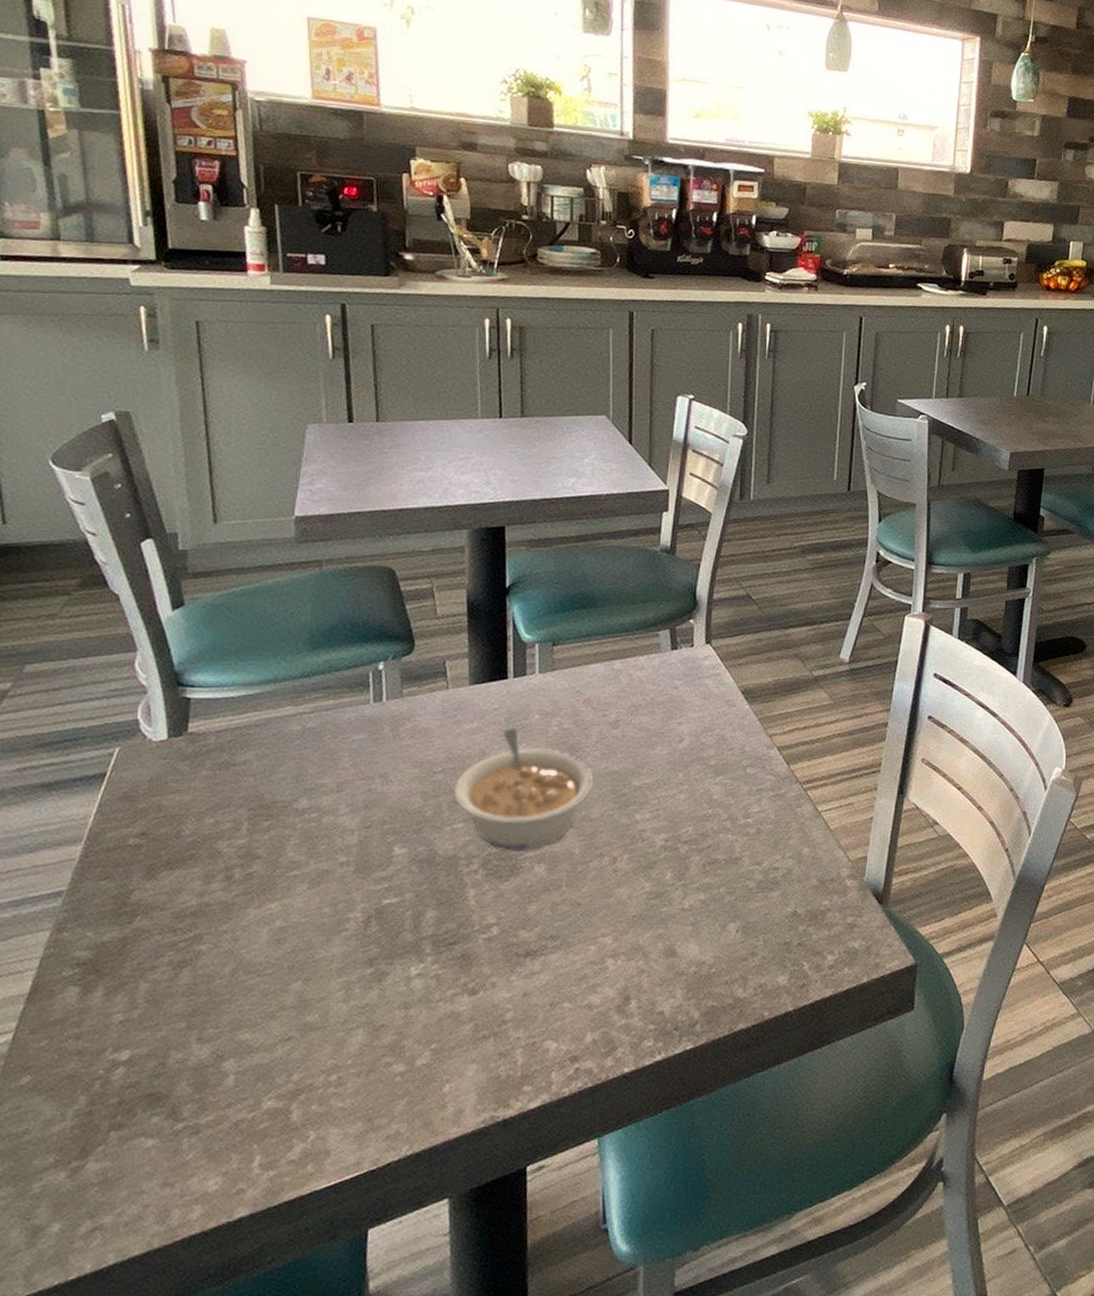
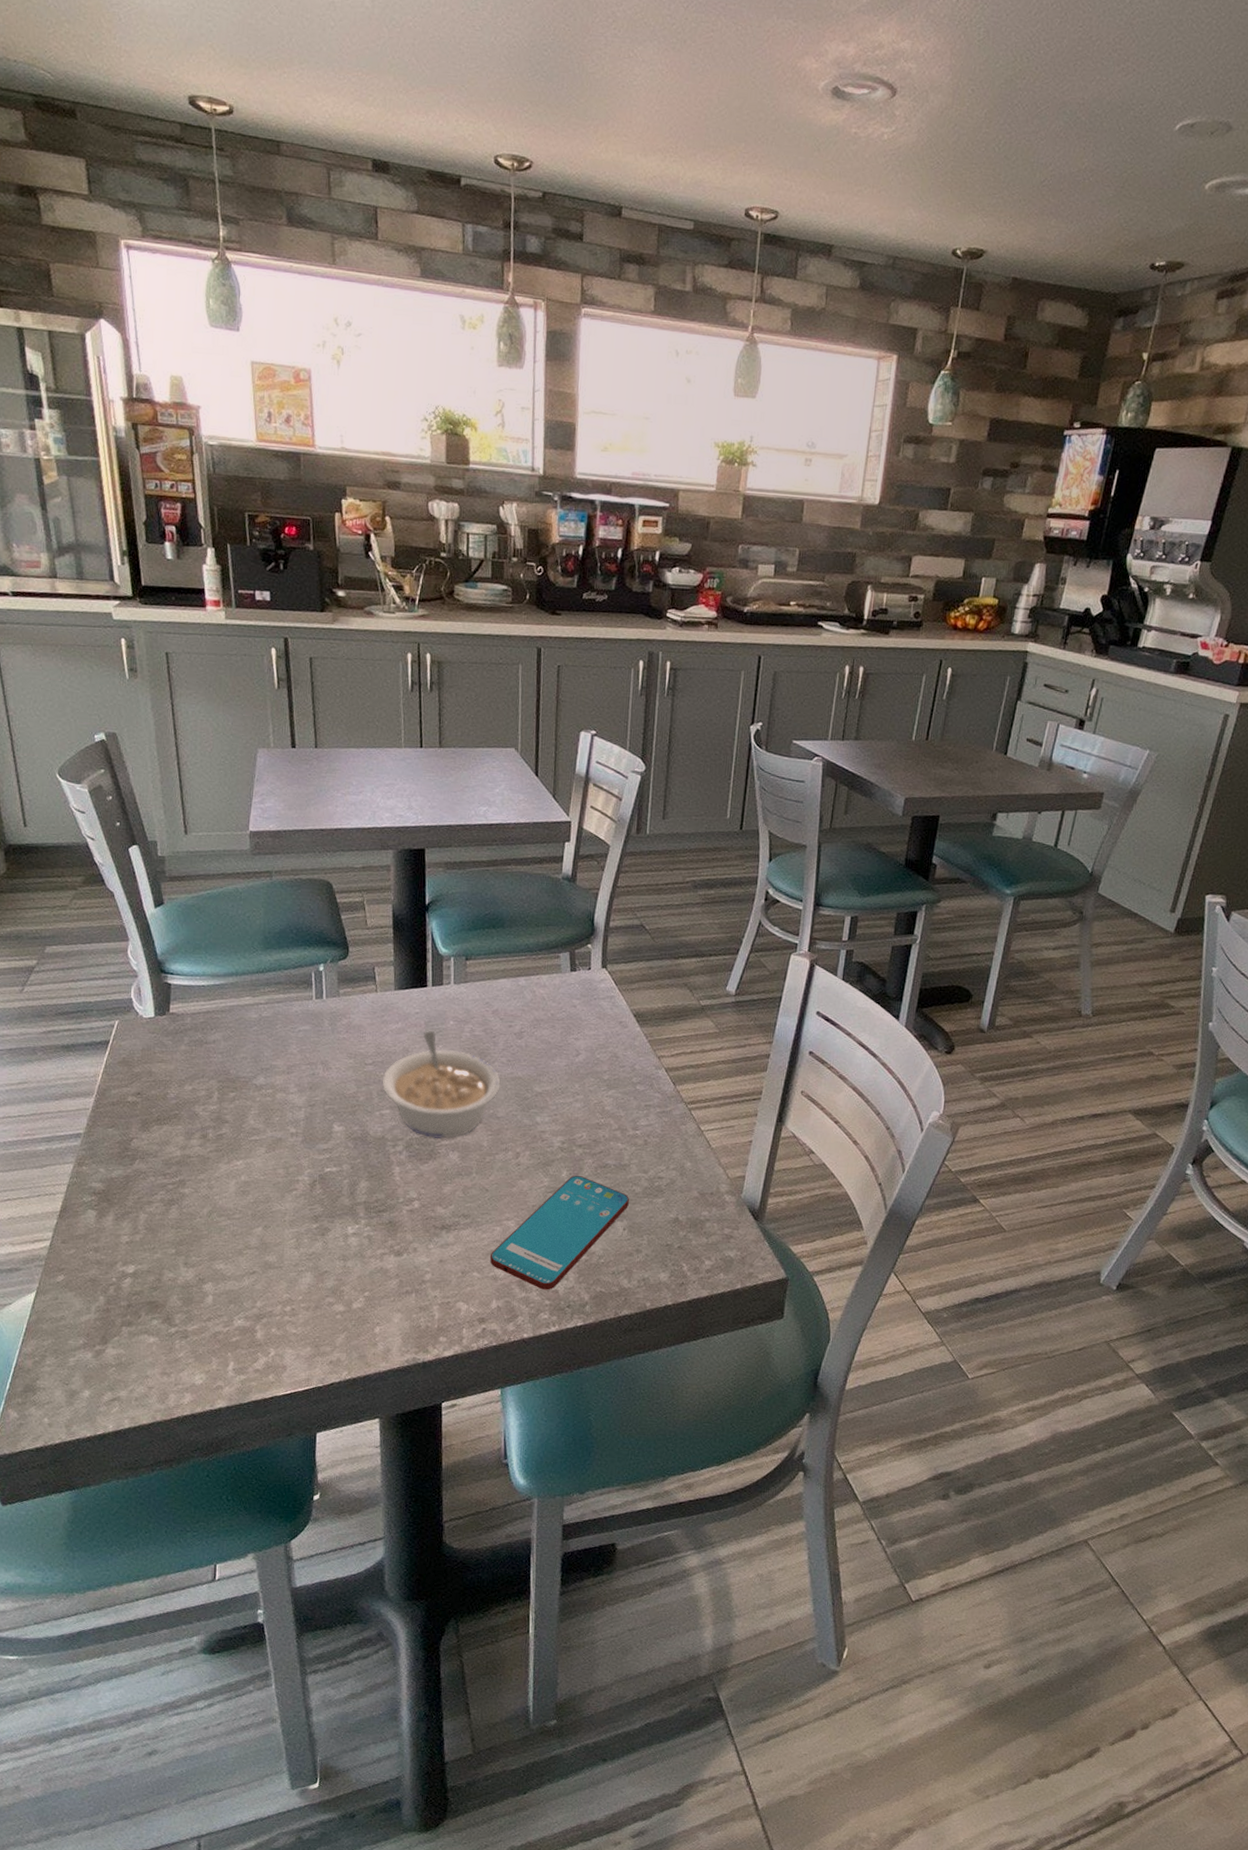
smartphone: none [583,875,742,1013] -> present [489,1175,629,1290]

